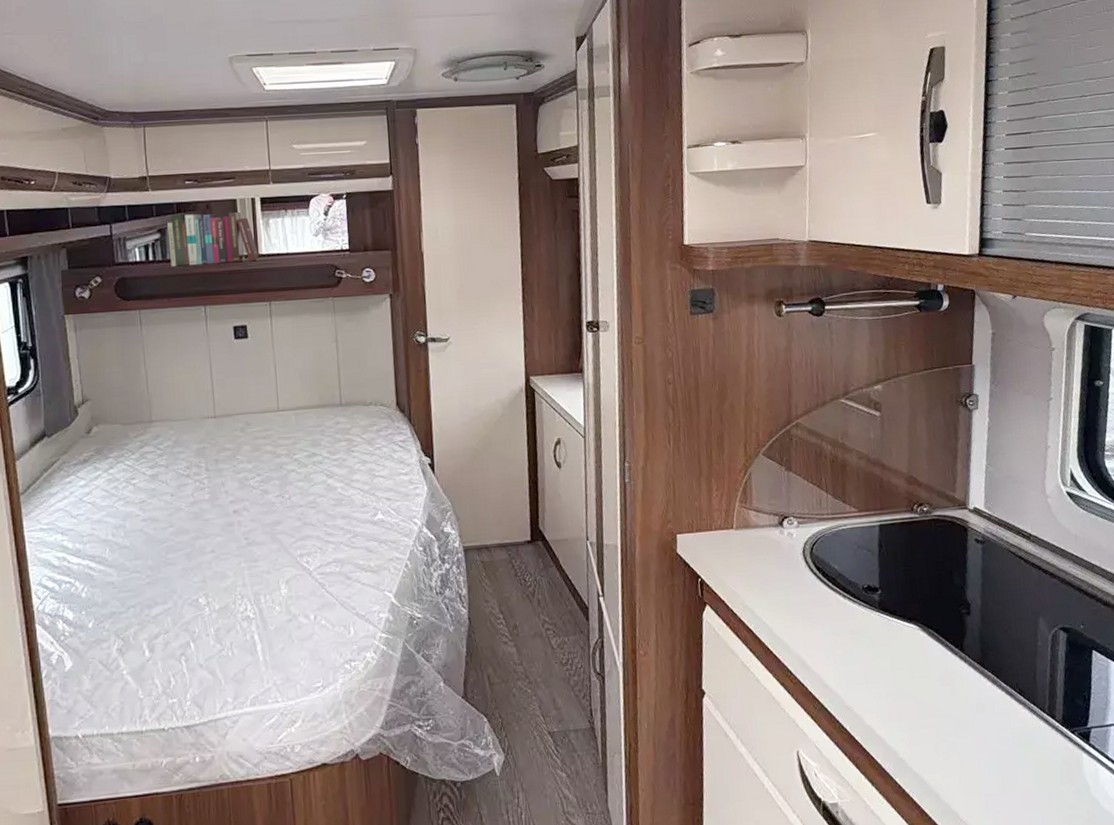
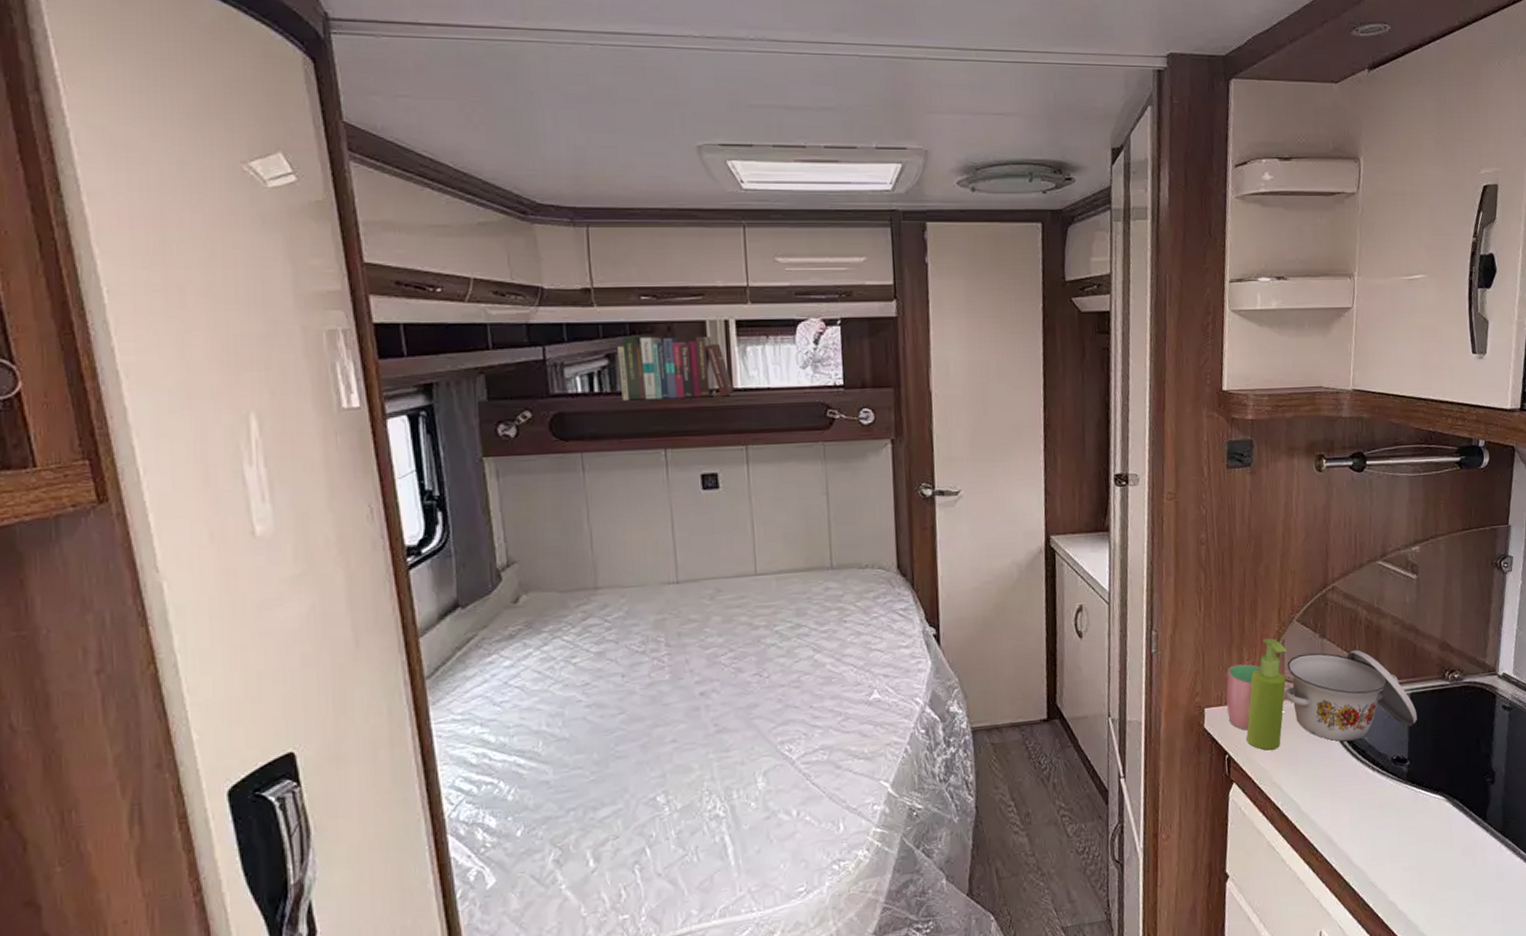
cup: none [696,494,730,556] -> present [1225,664,1261,731]
soap dispenser: none [718,470,755,576] -> present [1246,637,1288,751]
cooking pot: none [753,482,888,570] -> present [1284,649,1418,742]

